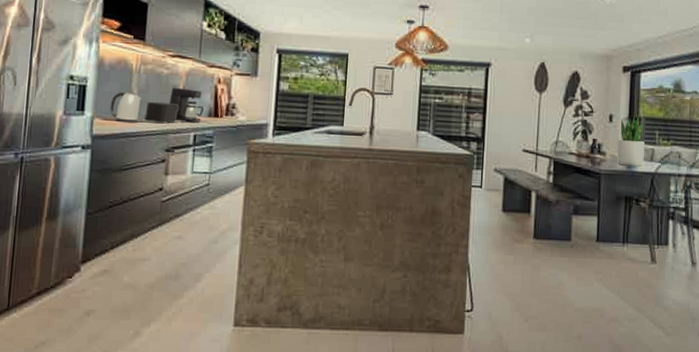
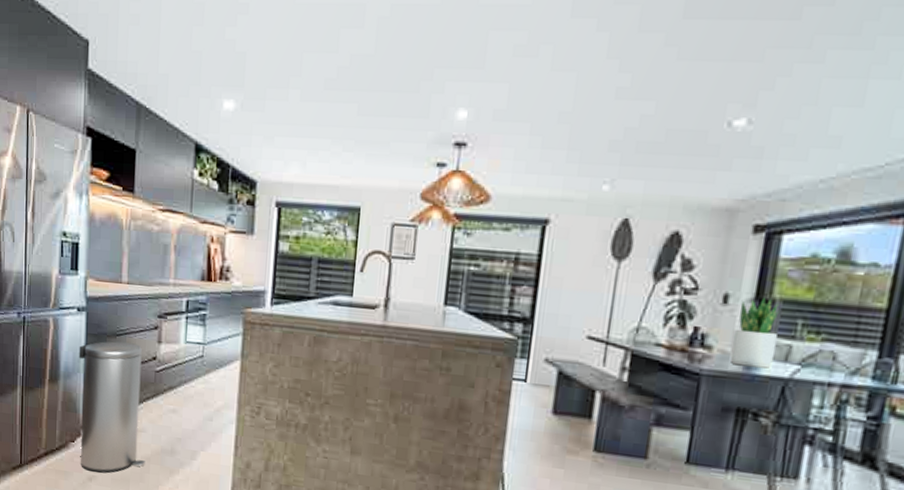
pedal bin: none [77,176,149,306] -> present [78,341,145,473]
kettle: present [110,91,141,124] -> none [102,250,132,286]
toaster: present [144,101,179,124] -> none [136,261,170,287]
coffee maker: present [169,88,205,123] -> none [160,247,197,287]

